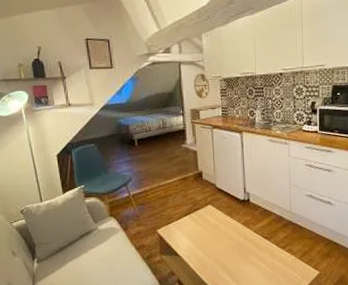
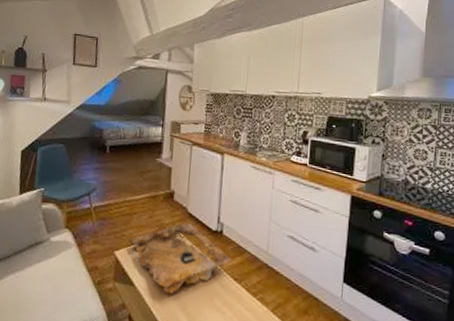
decorative tray: none [169,196,261,258] -> present [129,222,233,294]

